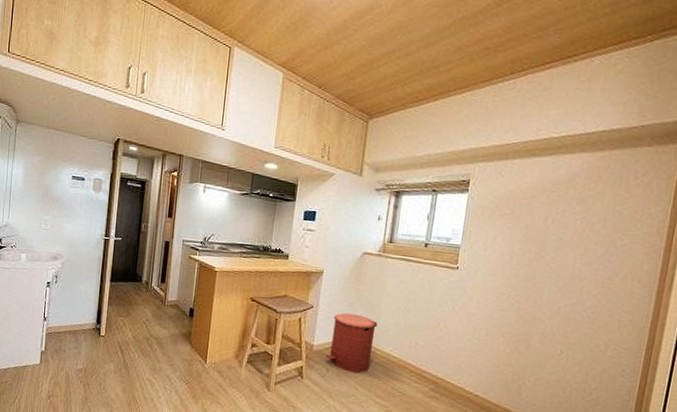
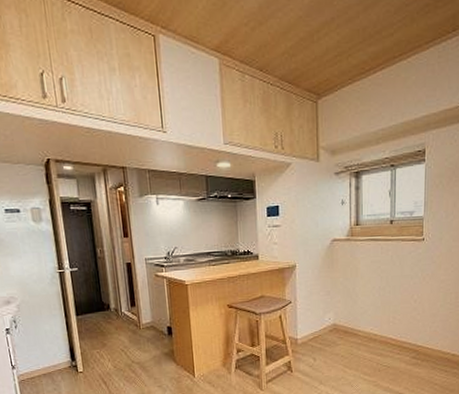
trash can: present [326,312,378,374] -> none [311,301,356,357]

